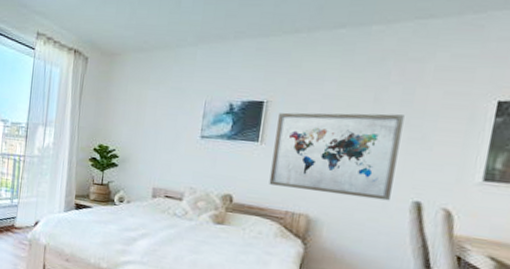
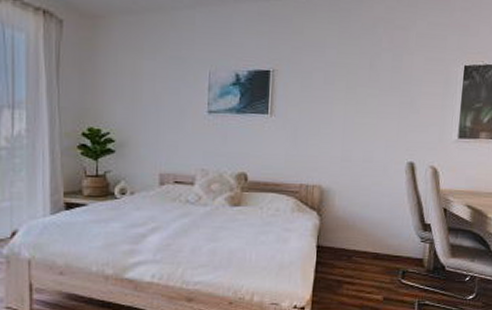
wall art: present [269,112,405,201] -> none [282,80,396,164]

